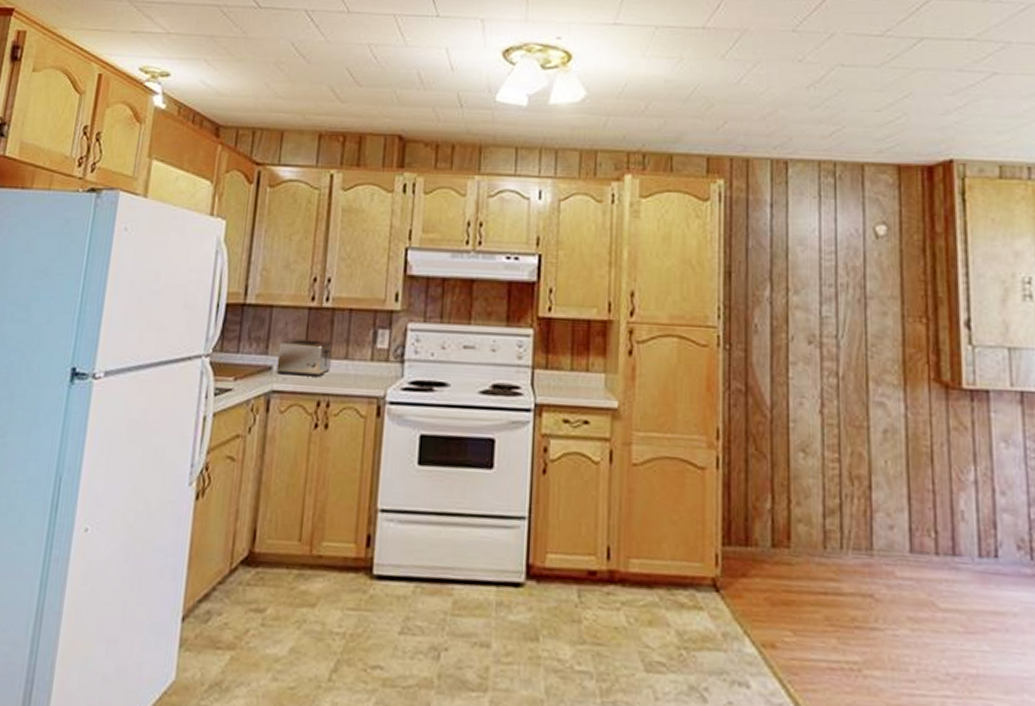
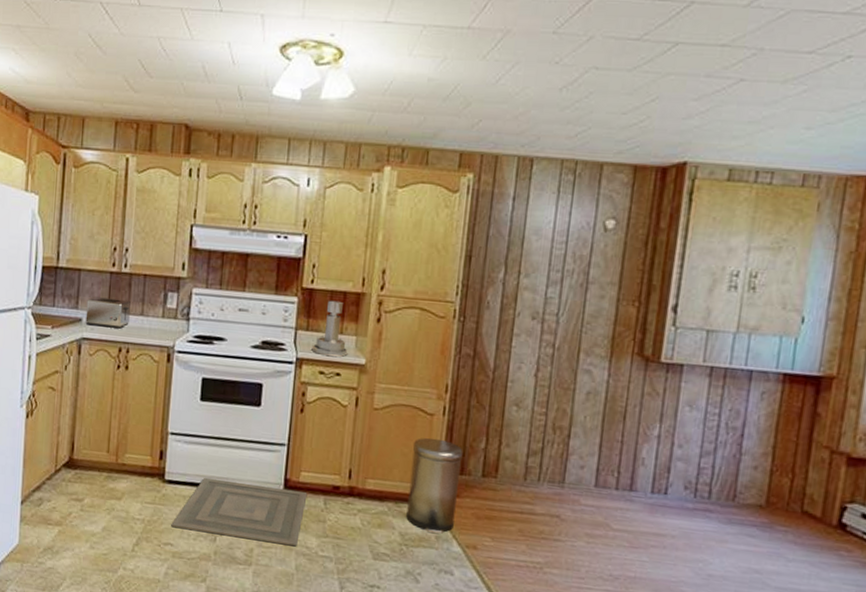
bath mat: none [381,568,556,660] -> present [171,477,308,547]
paper towel holder: none [552,330,597,401] -> present [311,300,348,357]
pedal bin: none [683,498,746,629] -> present [406,437,463,534]

